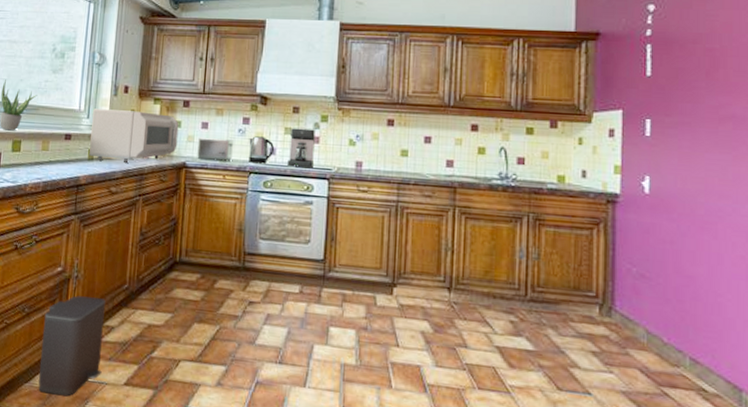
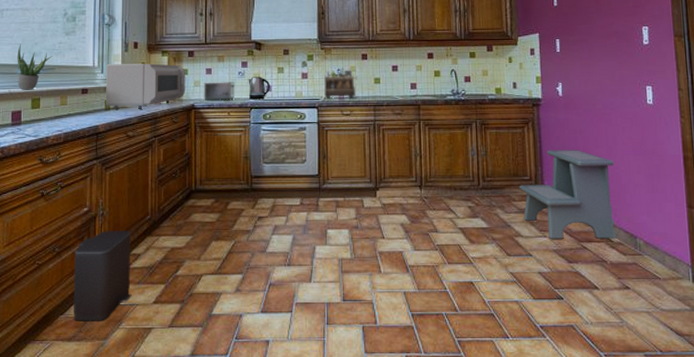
coffee maker: present [287,128,315,169] -> none [282,67,304,100]
spice rack: none [338,134,380,172] -> present [324,69,357,99]
step stool: none [581,261,717,388] -> present [519,150,617,239]

